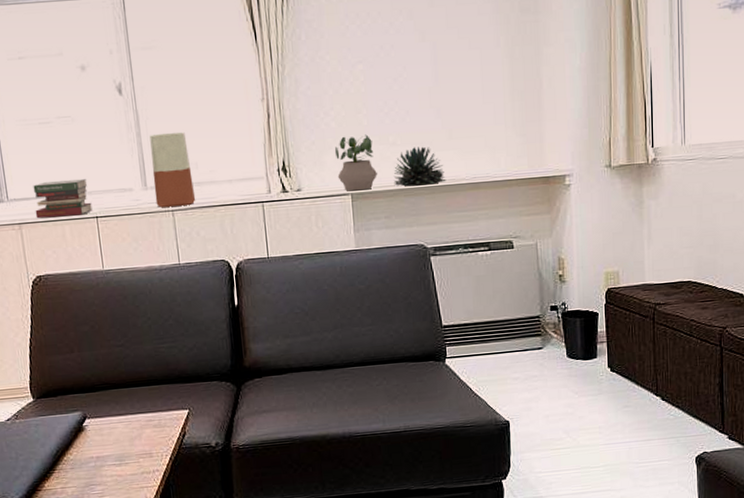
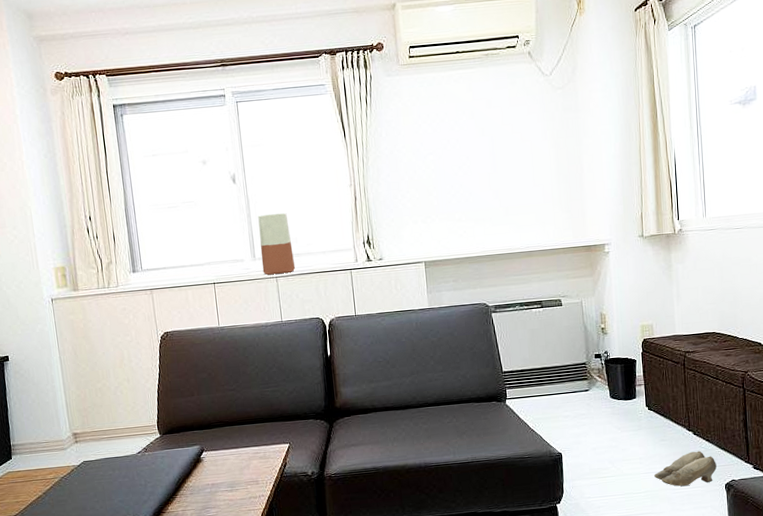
books: present [33,179,93,219] -> none [162,252,211,285]
potted plant: present [335,134,377,191] -> none [411,212,446,260]
succulent plant: present [393,146,446,186] -> none [459,222,504,255]
slippers: none [615,418,687,460] -> present [654,451,717,486]

